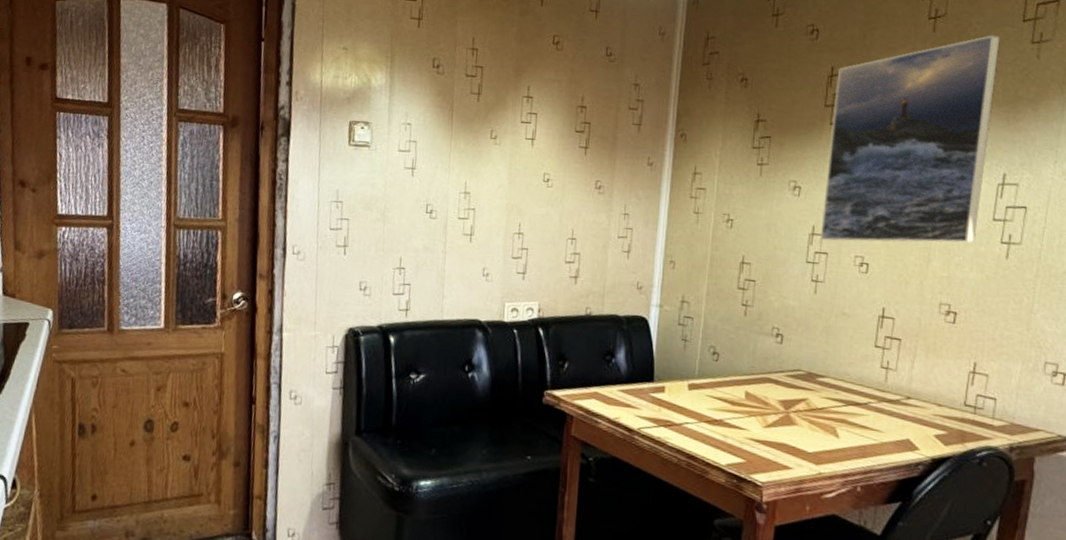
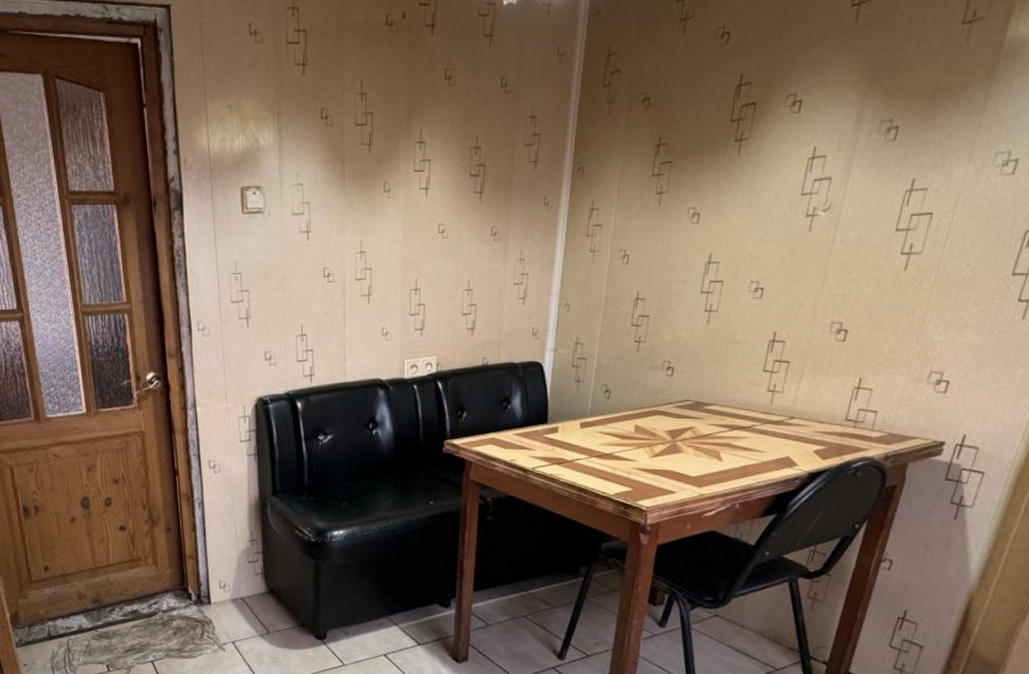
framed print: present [820,35,1000,244] -> none [716,18,928,269]

